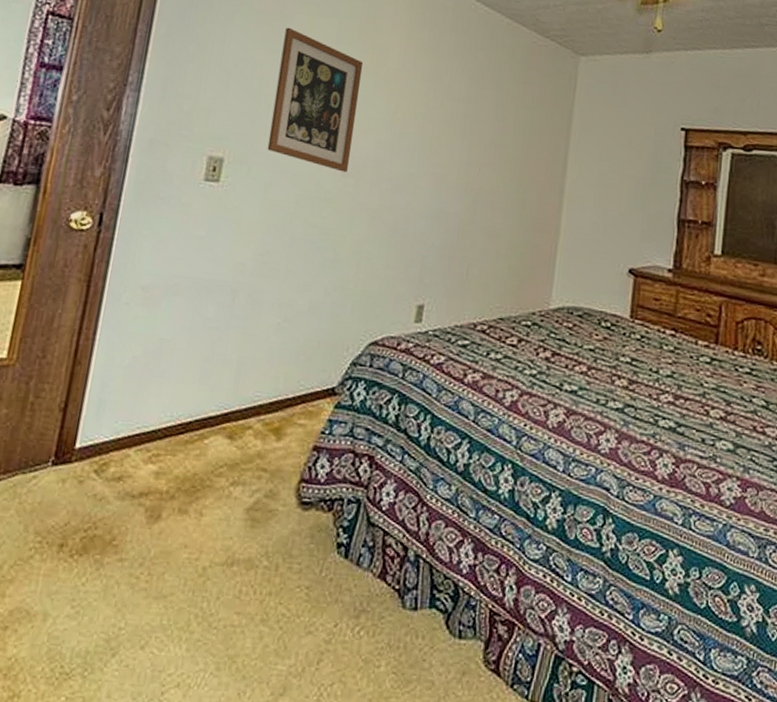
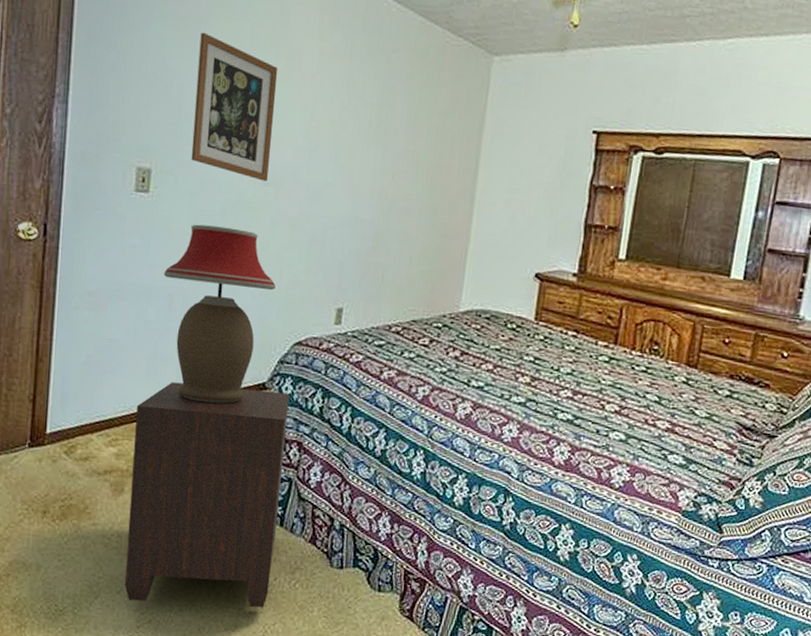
nightstand: none [150,387,362,663] -> present [124,382,290,608]
table lamp: none [228,215,352,412] -> present [164,224,276,404]

